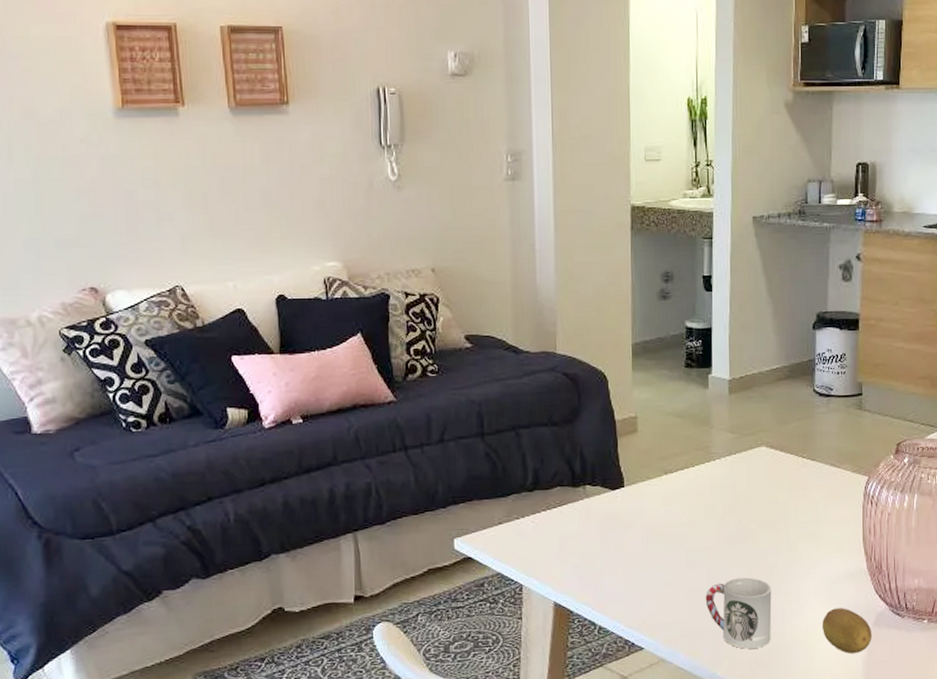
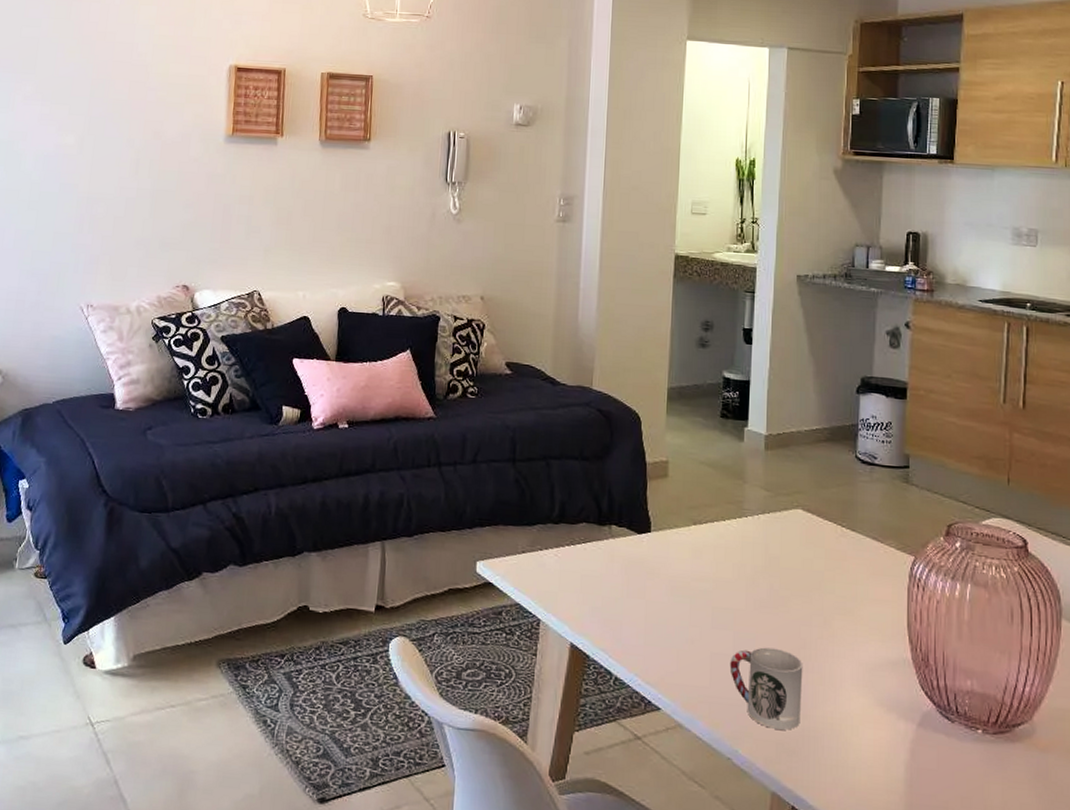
fruit: present [822,608,872,654] -> none [859,698,917,756]

